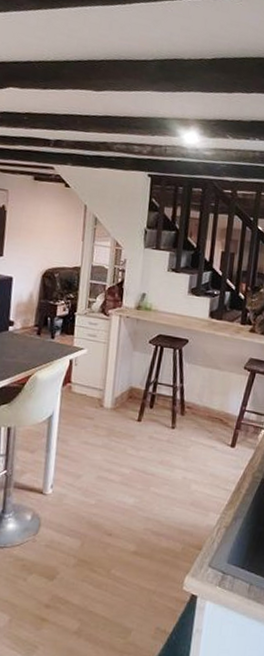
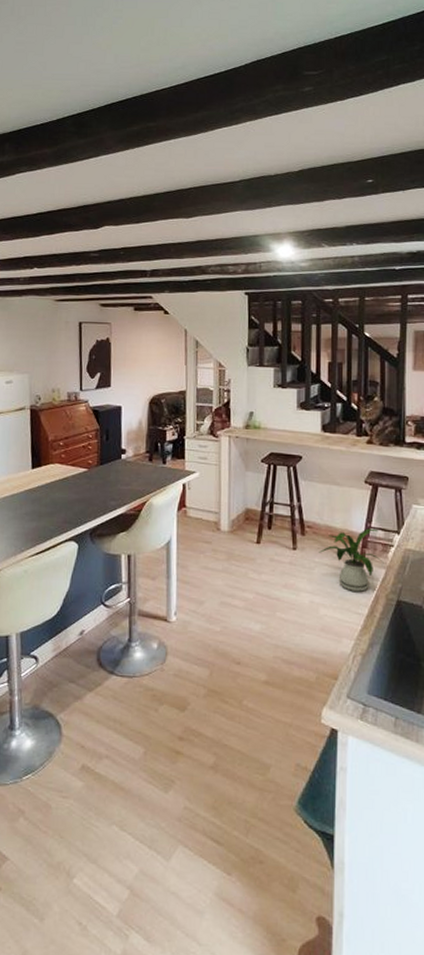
house plant: none [196,411,254,470] -> present [319,528,384,592]

